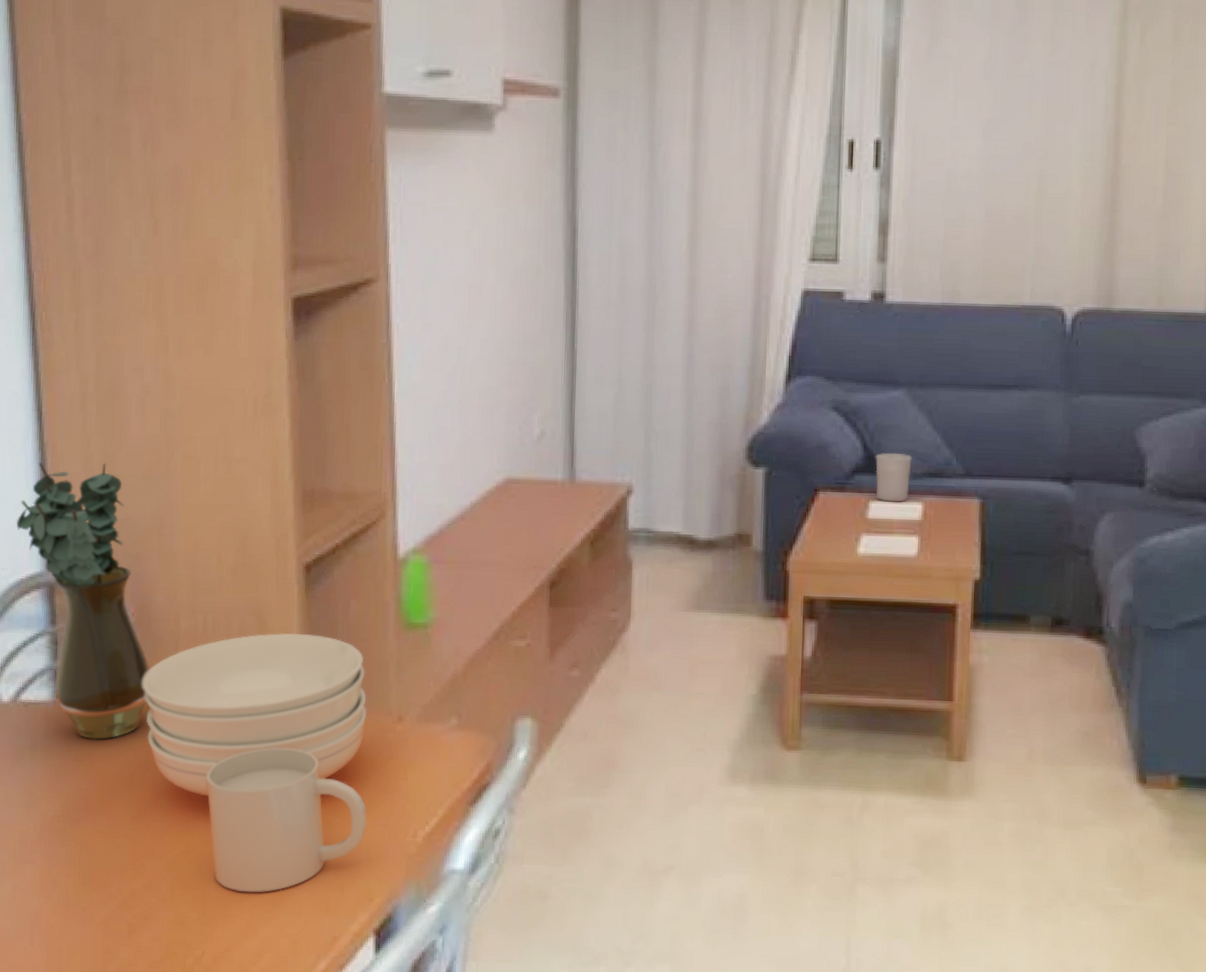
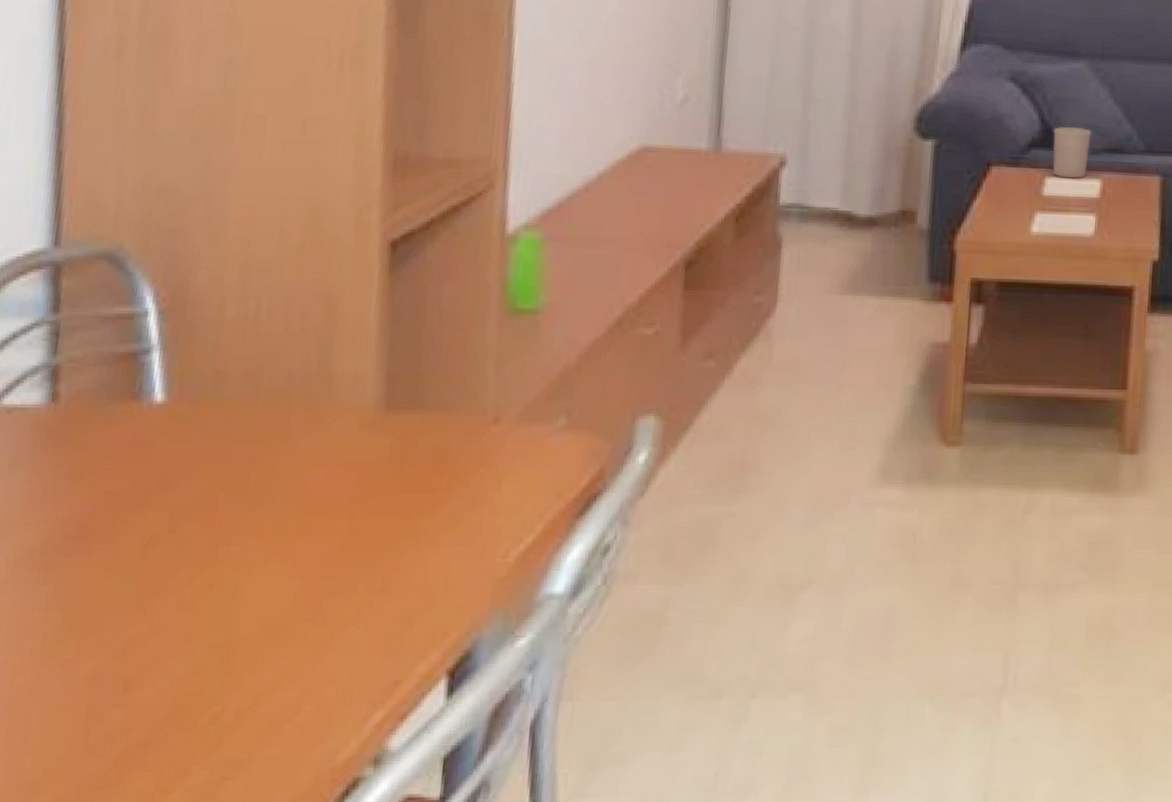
vase: present [17,461,150,739] -> none [17,116,182,451]
bowl: present [141,633,367,797] -> none [167,321,457,517]
mug: present [206,747,367,893] -> none [243,455,448,632]

